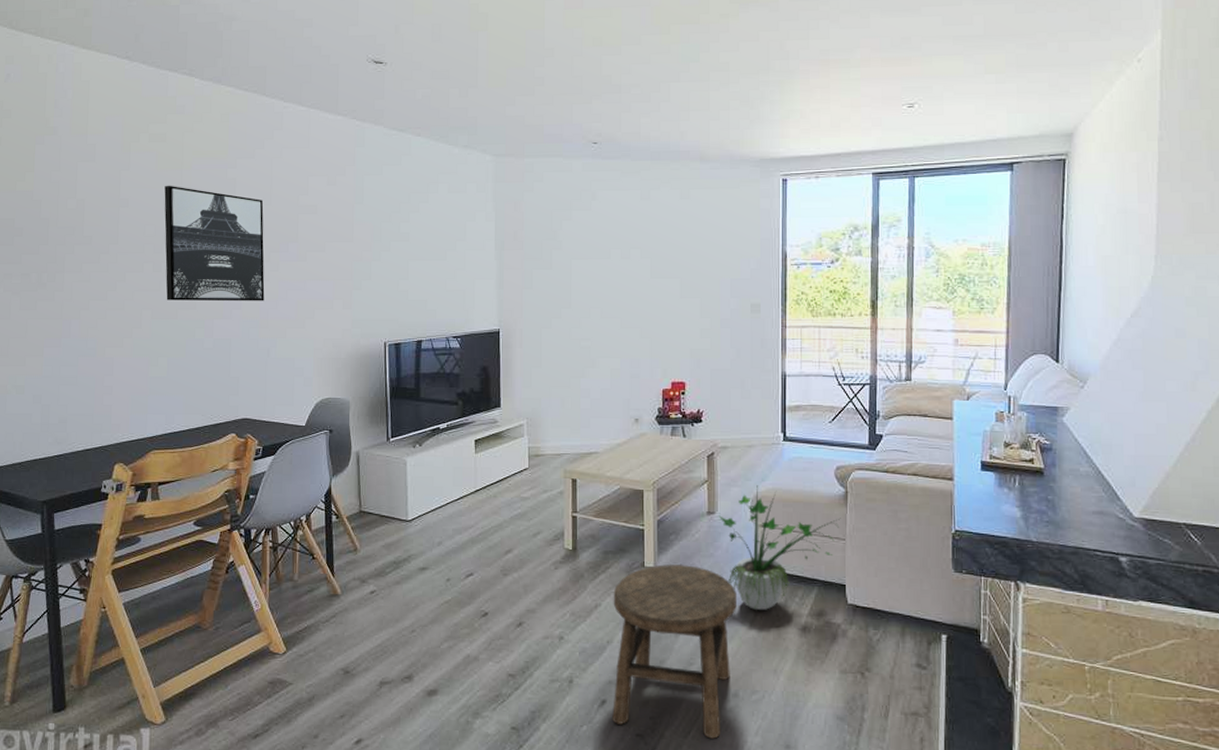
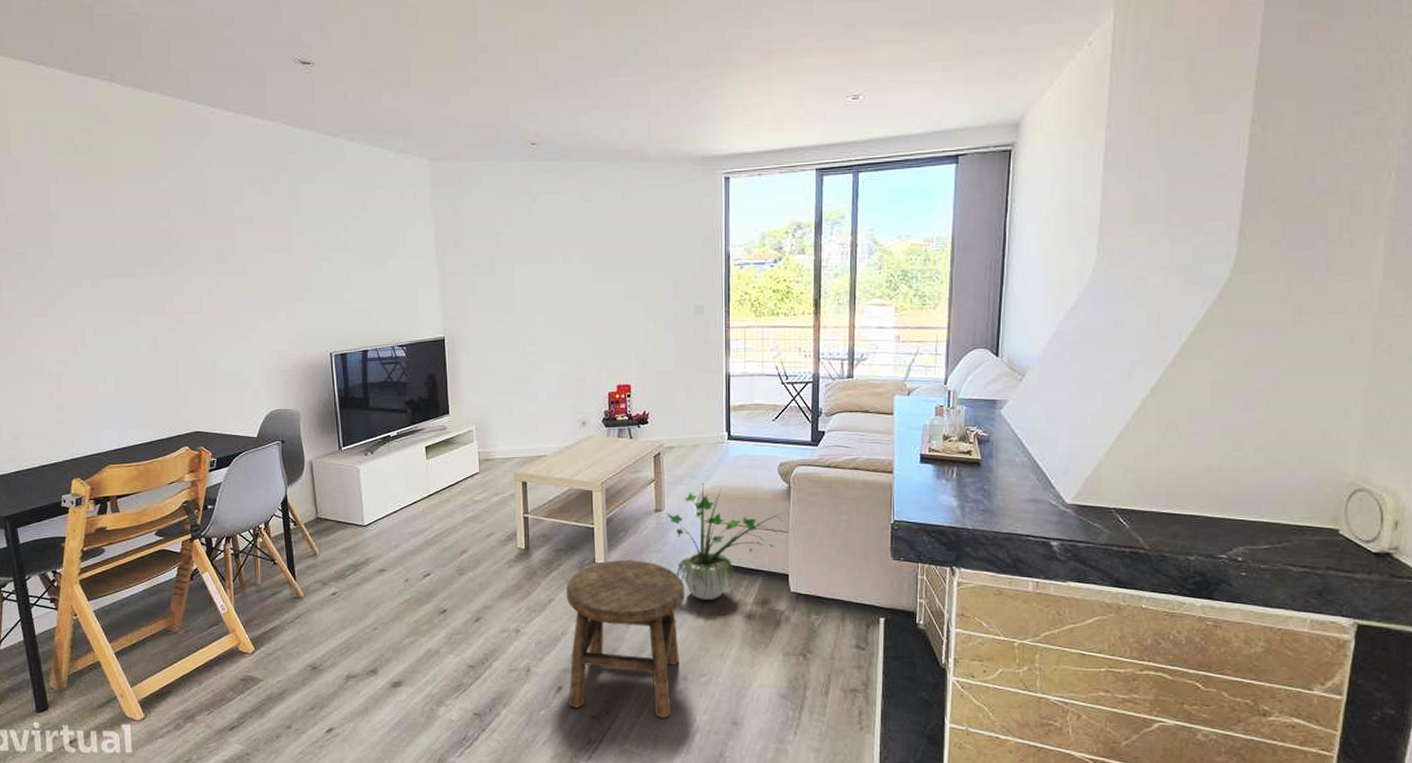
wall art: present [164,185,265,302] -> none [95,198,207,316]

